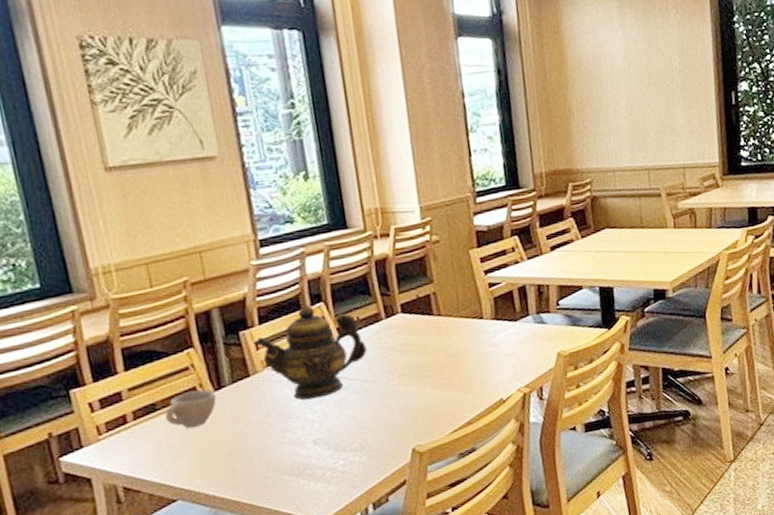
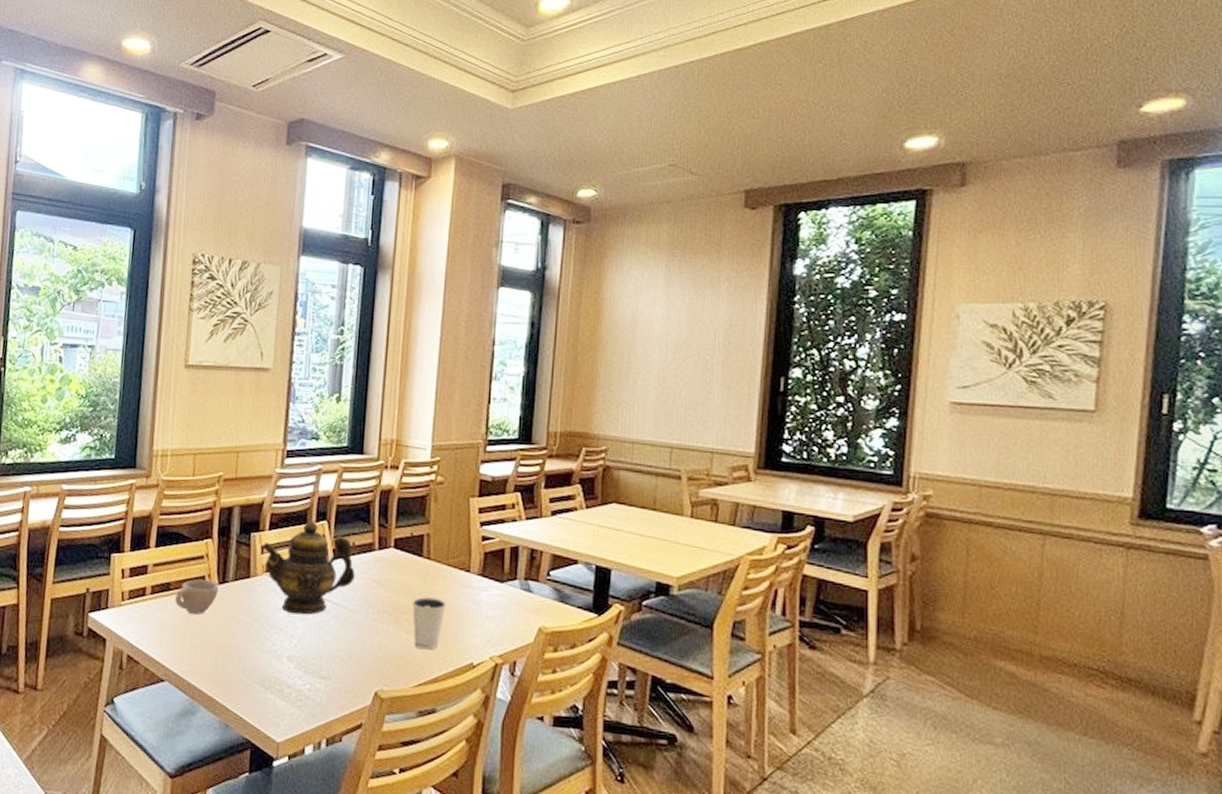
dixie cup: none [431,349,467,399] -> present [412,597,447,650]

